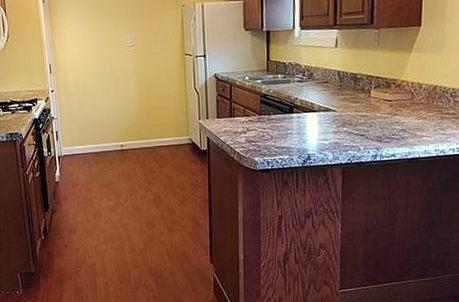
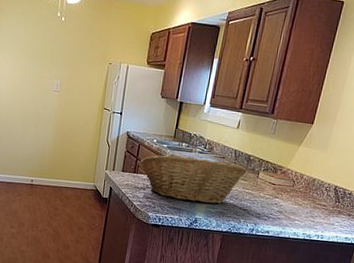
fruit basket: none [235,86,355,138] -> present [140,155,247,204]

